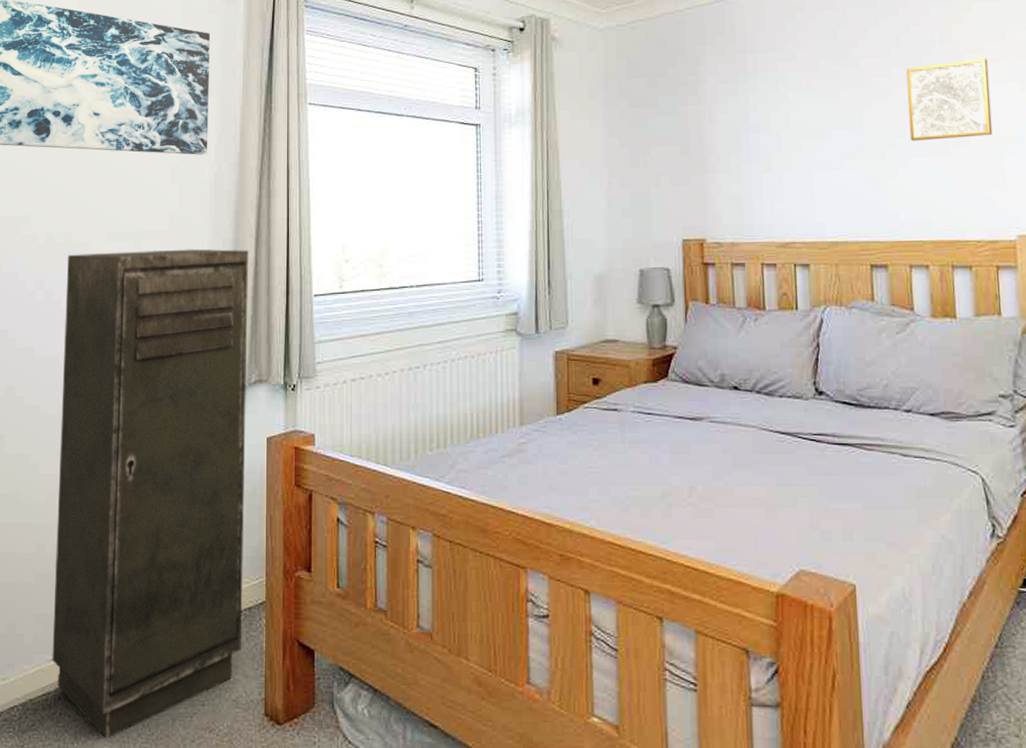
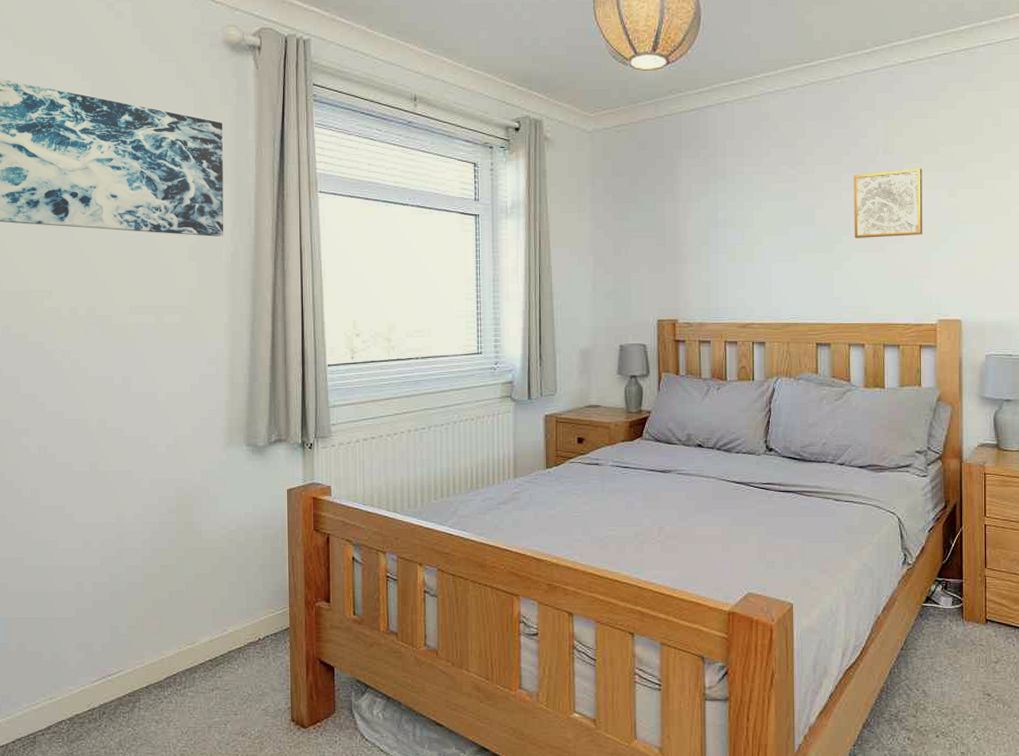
storage cabinet: present [52,249,249,740] -> none [92,322,269,745]

